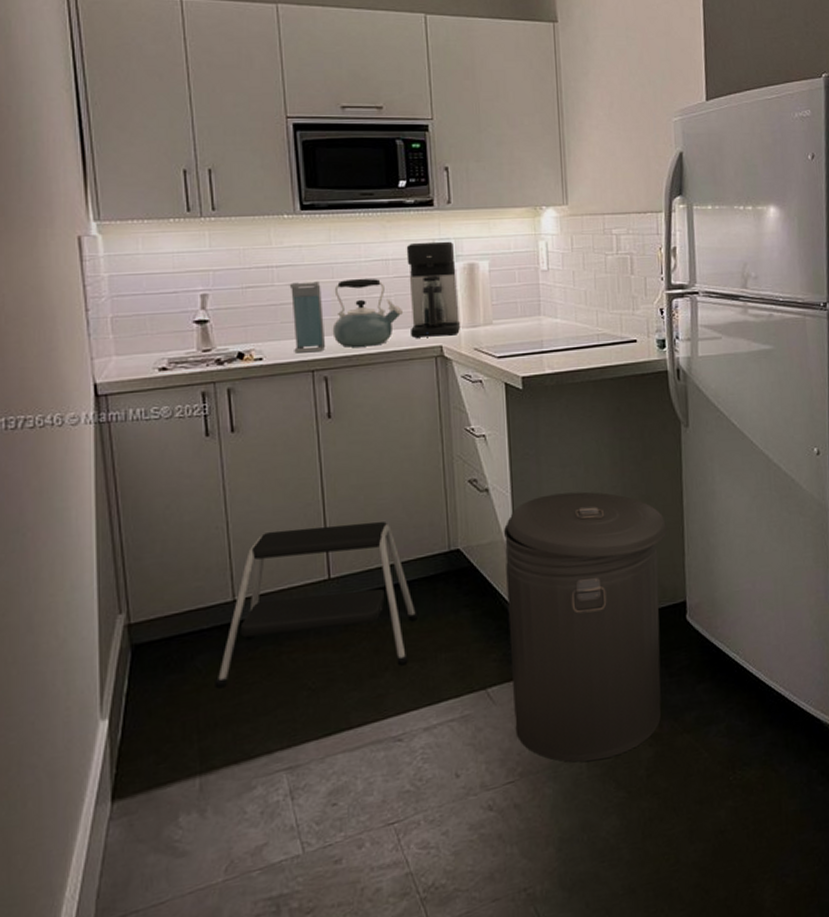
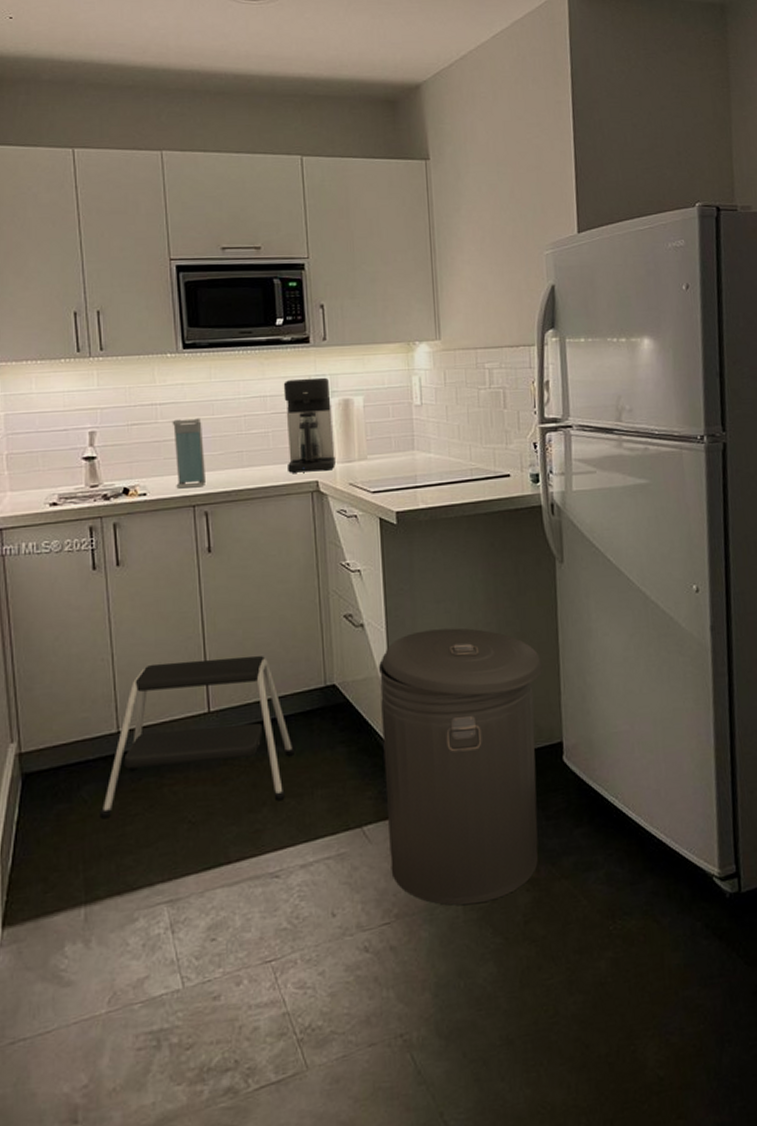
kettle: present [332,278,403,347] -> none [212,414,280,483]

